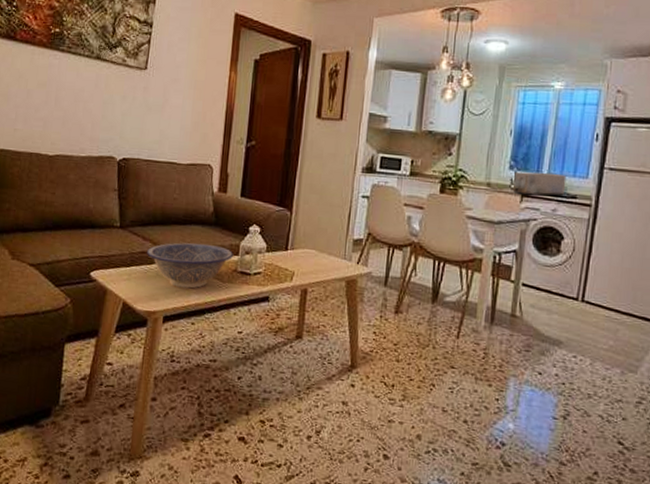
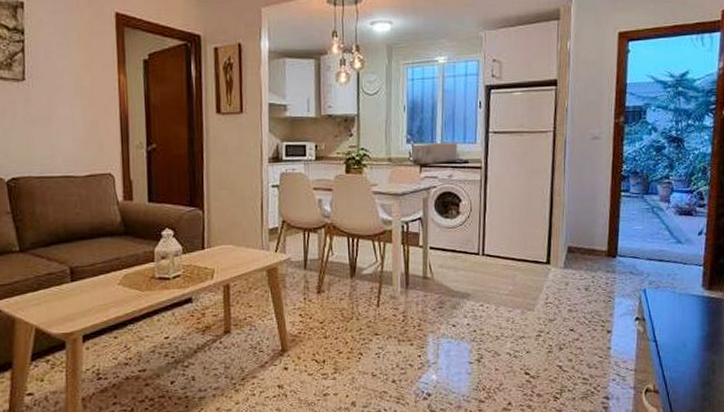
decorative bowl: present [146,242,234,289] -> none [53,255,150,304]

